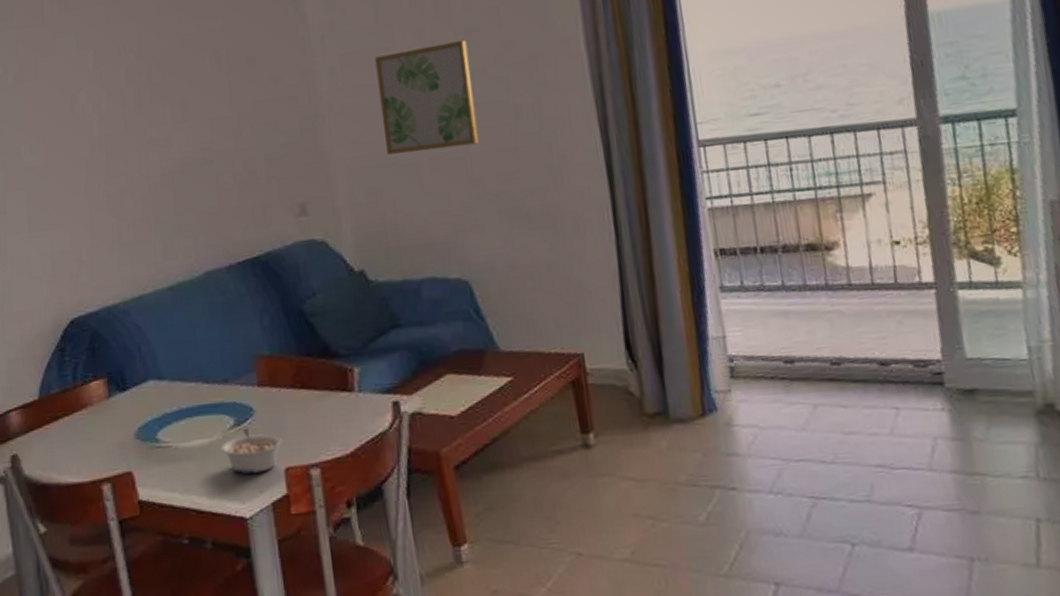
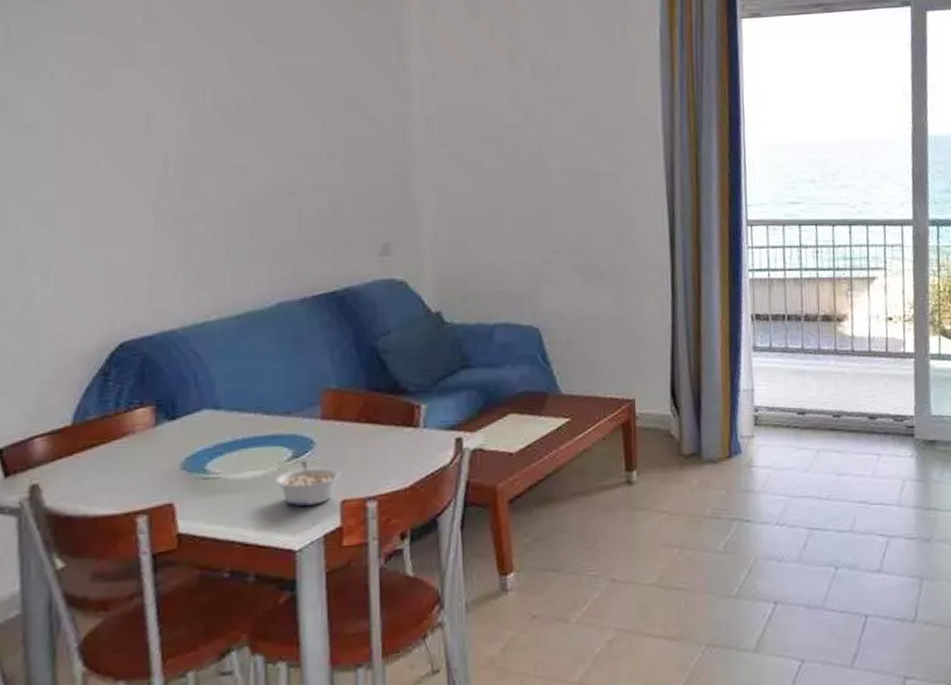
wall art: present [375,40,480,155] -> none [472,108,561,206]

